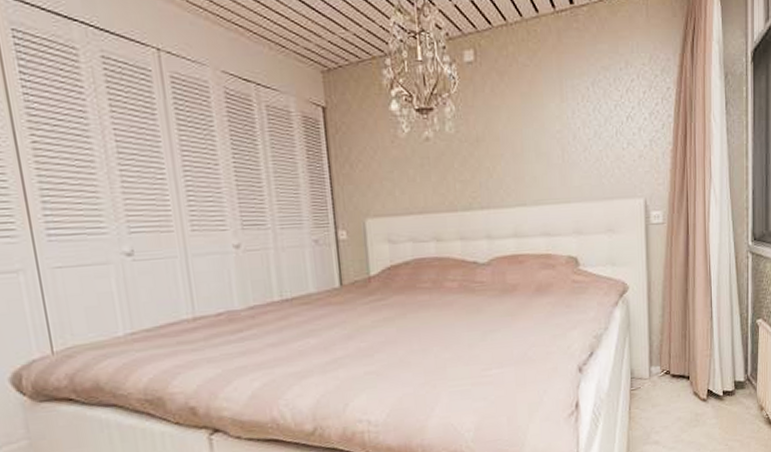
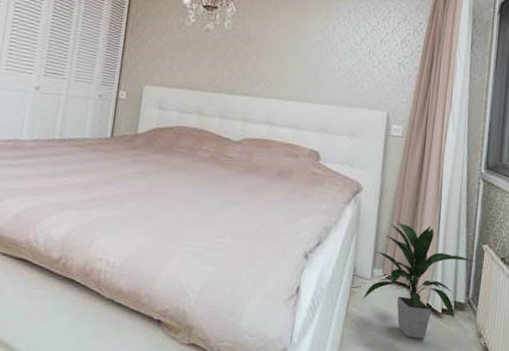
indoor plant: none [644,311,750,427] -> present [363,222,475,339]

